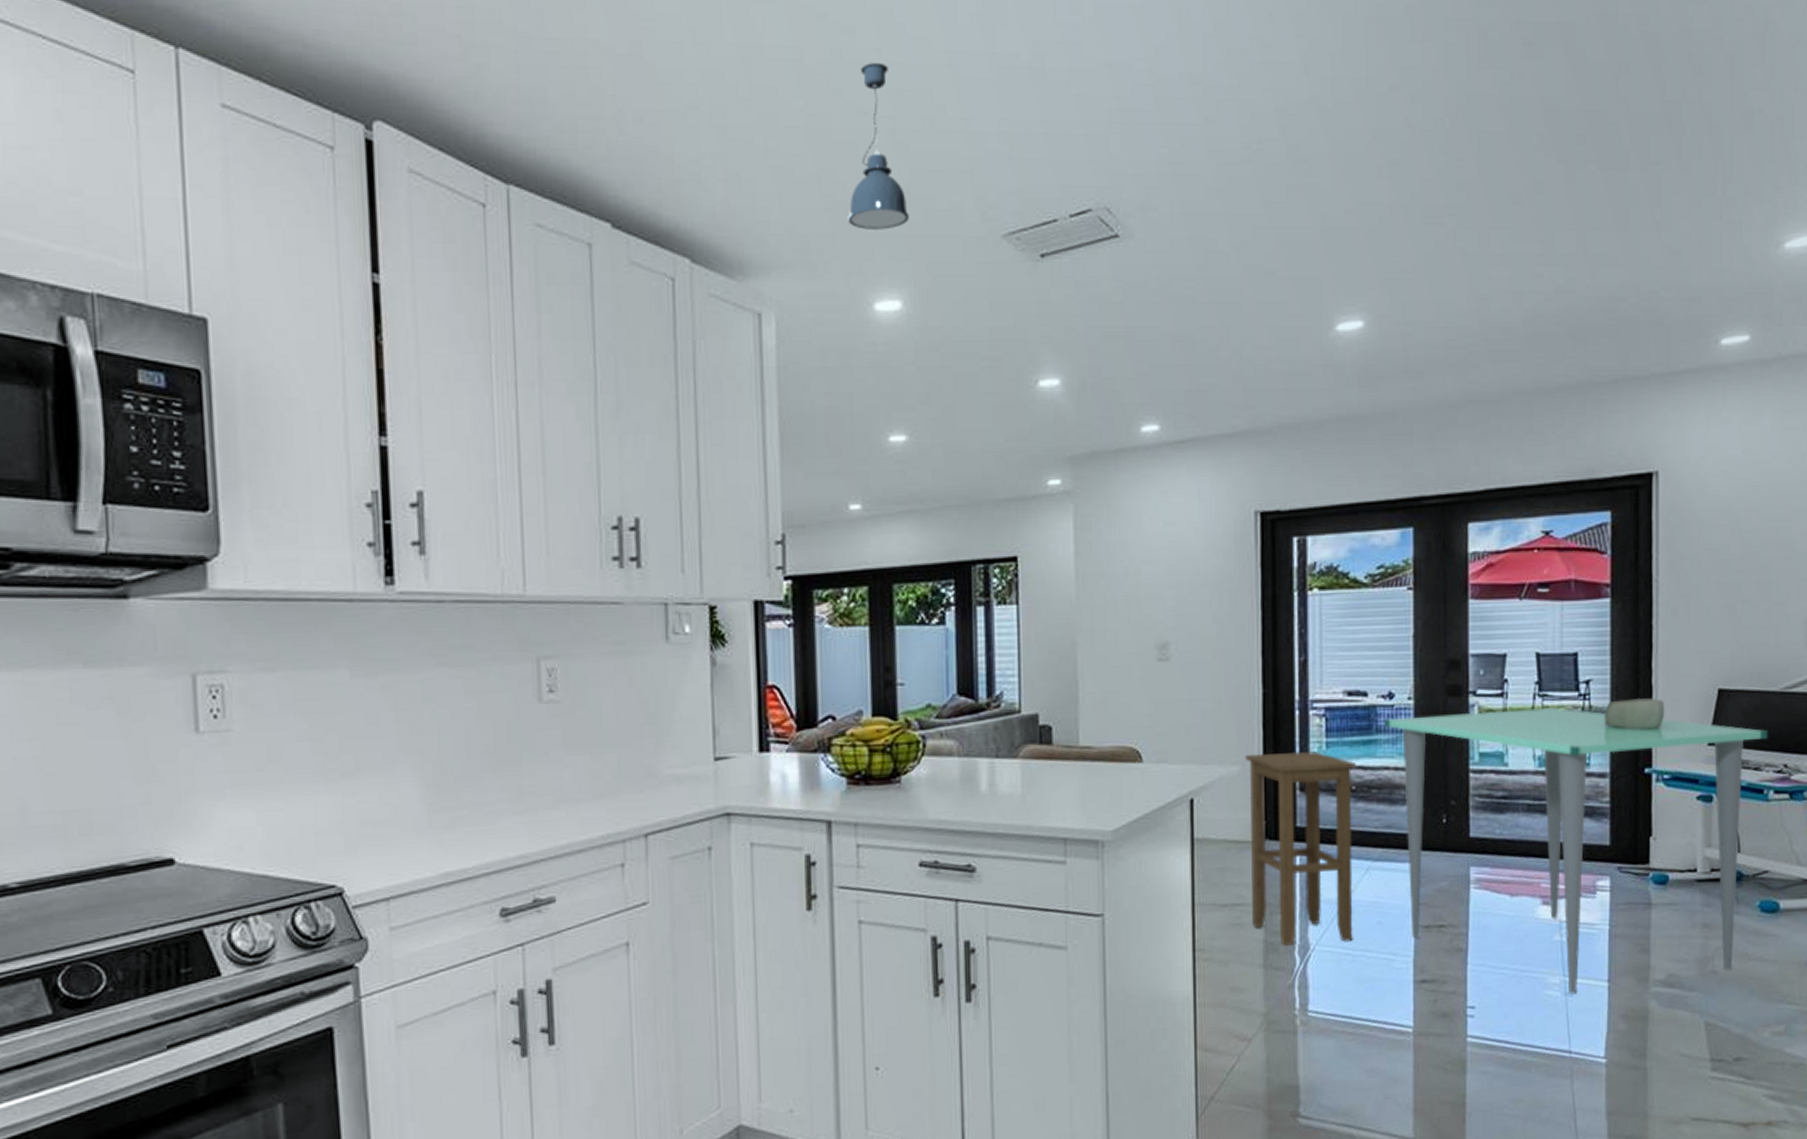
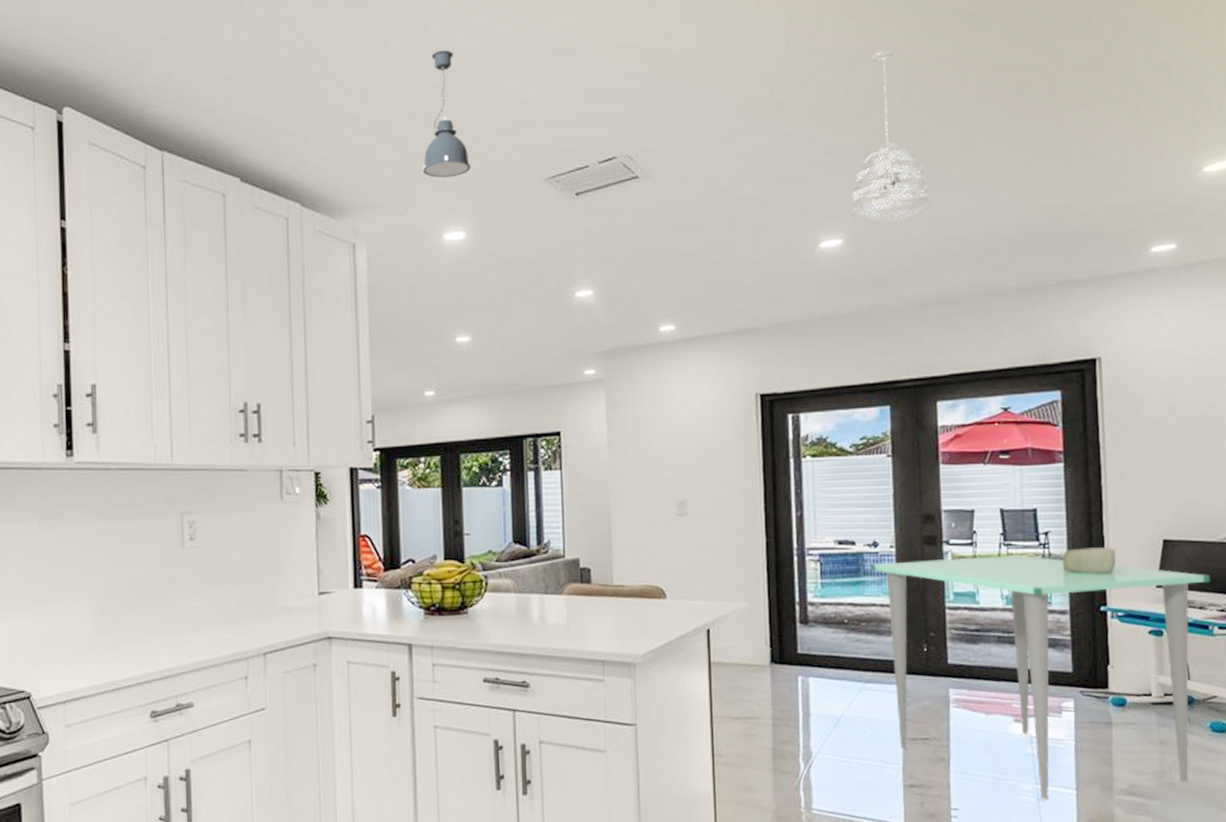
stool: present [1246,751,1357,946] -> none [753,590,849,753]
pendant lamp: none [1375,84,1470,302] -> present [851,51,931,224]

